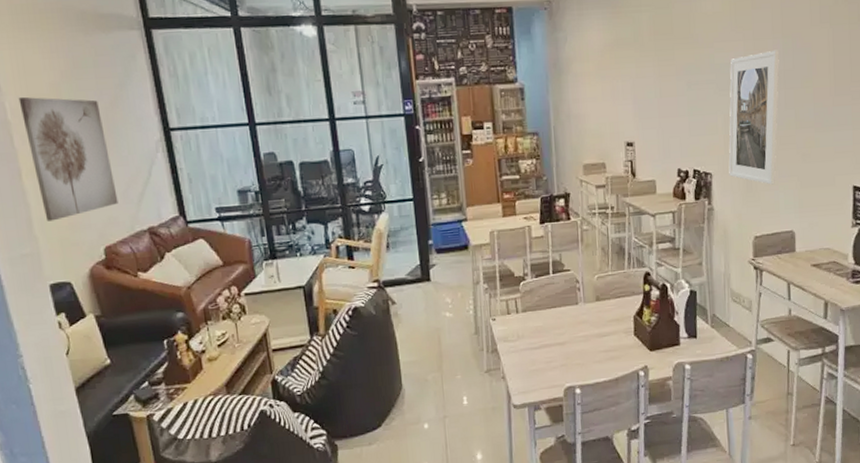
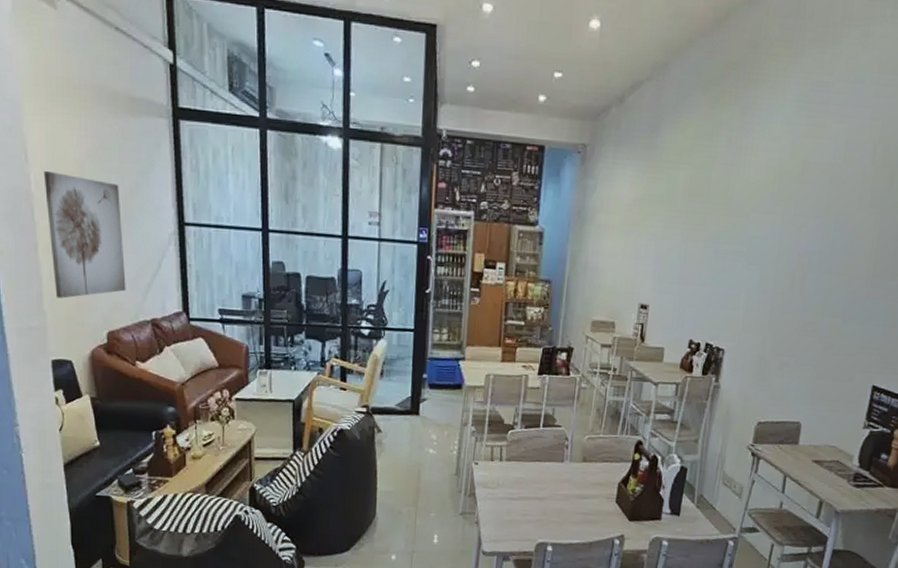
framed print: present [728,49,780,185] -> none [742,229,819,371]

